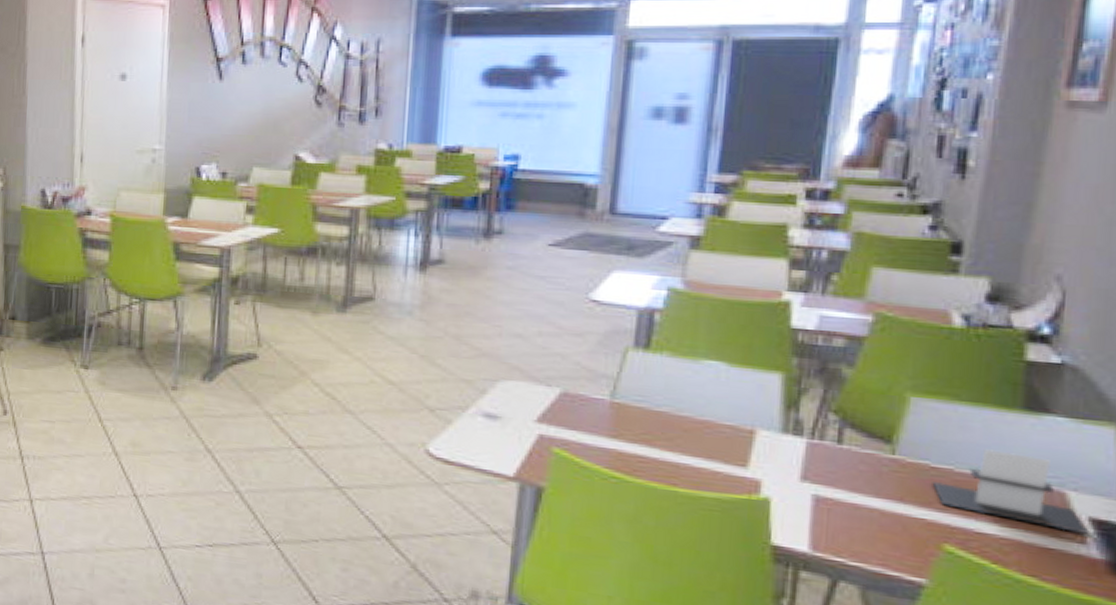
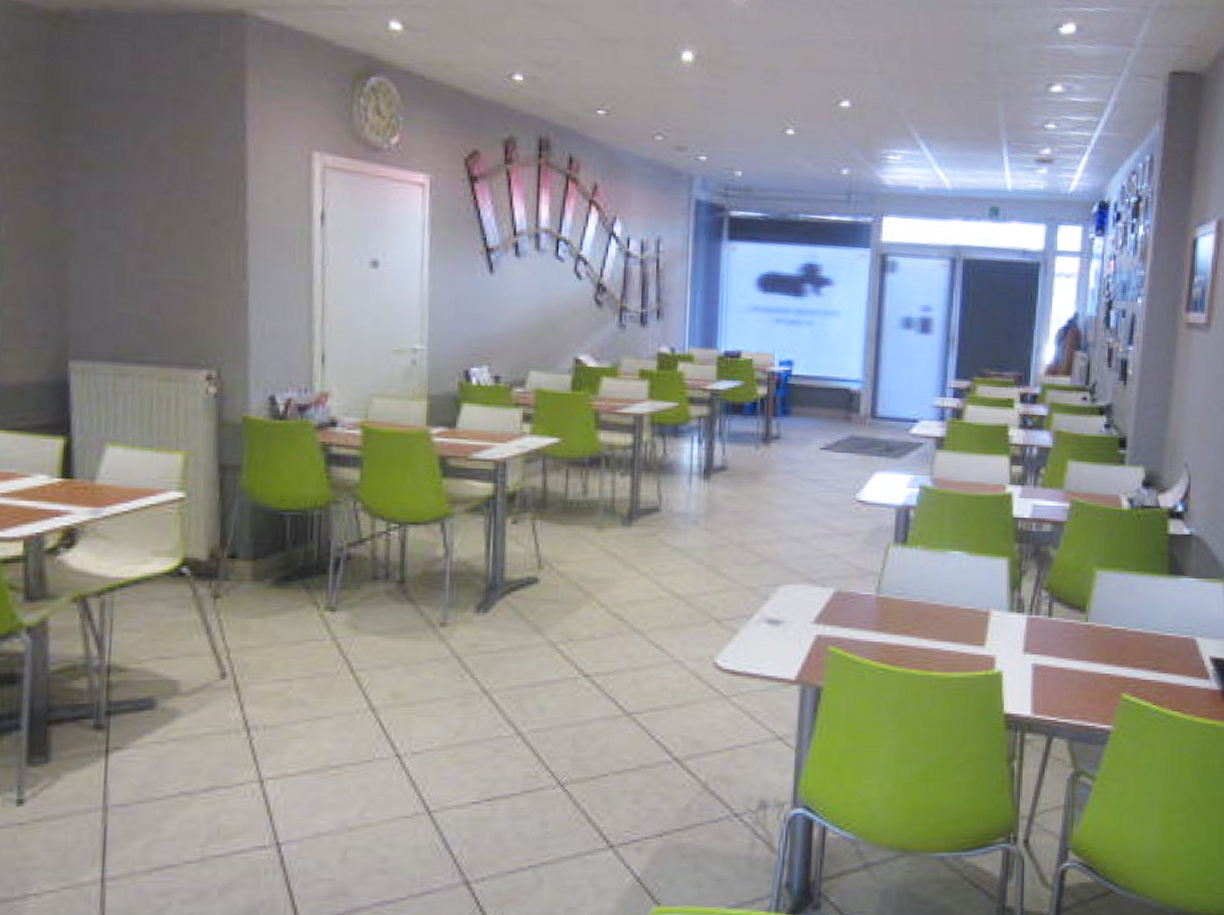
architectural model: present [932,449,1091,535] -> none [1113,610,1212,672]

